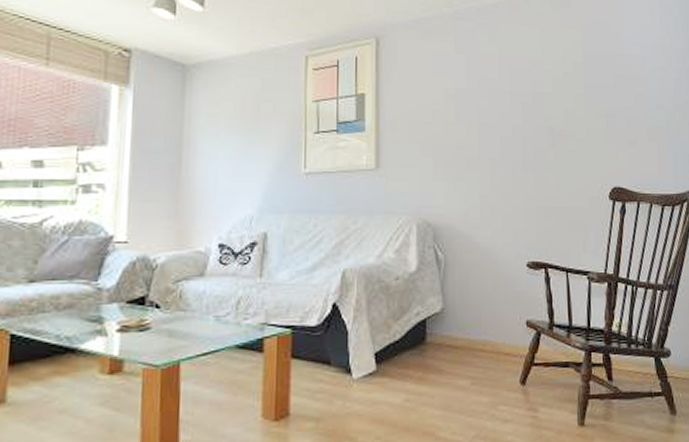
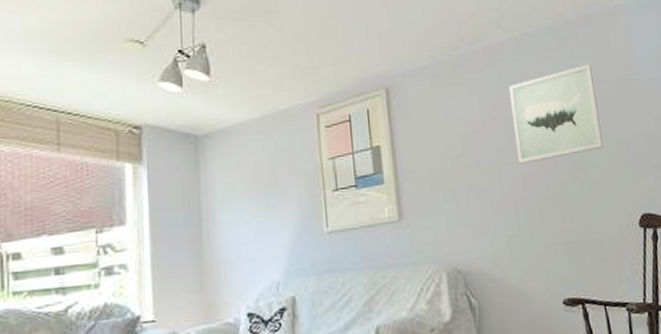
wall art: none [497,35,583,126] -> present [509,64,604,164]

